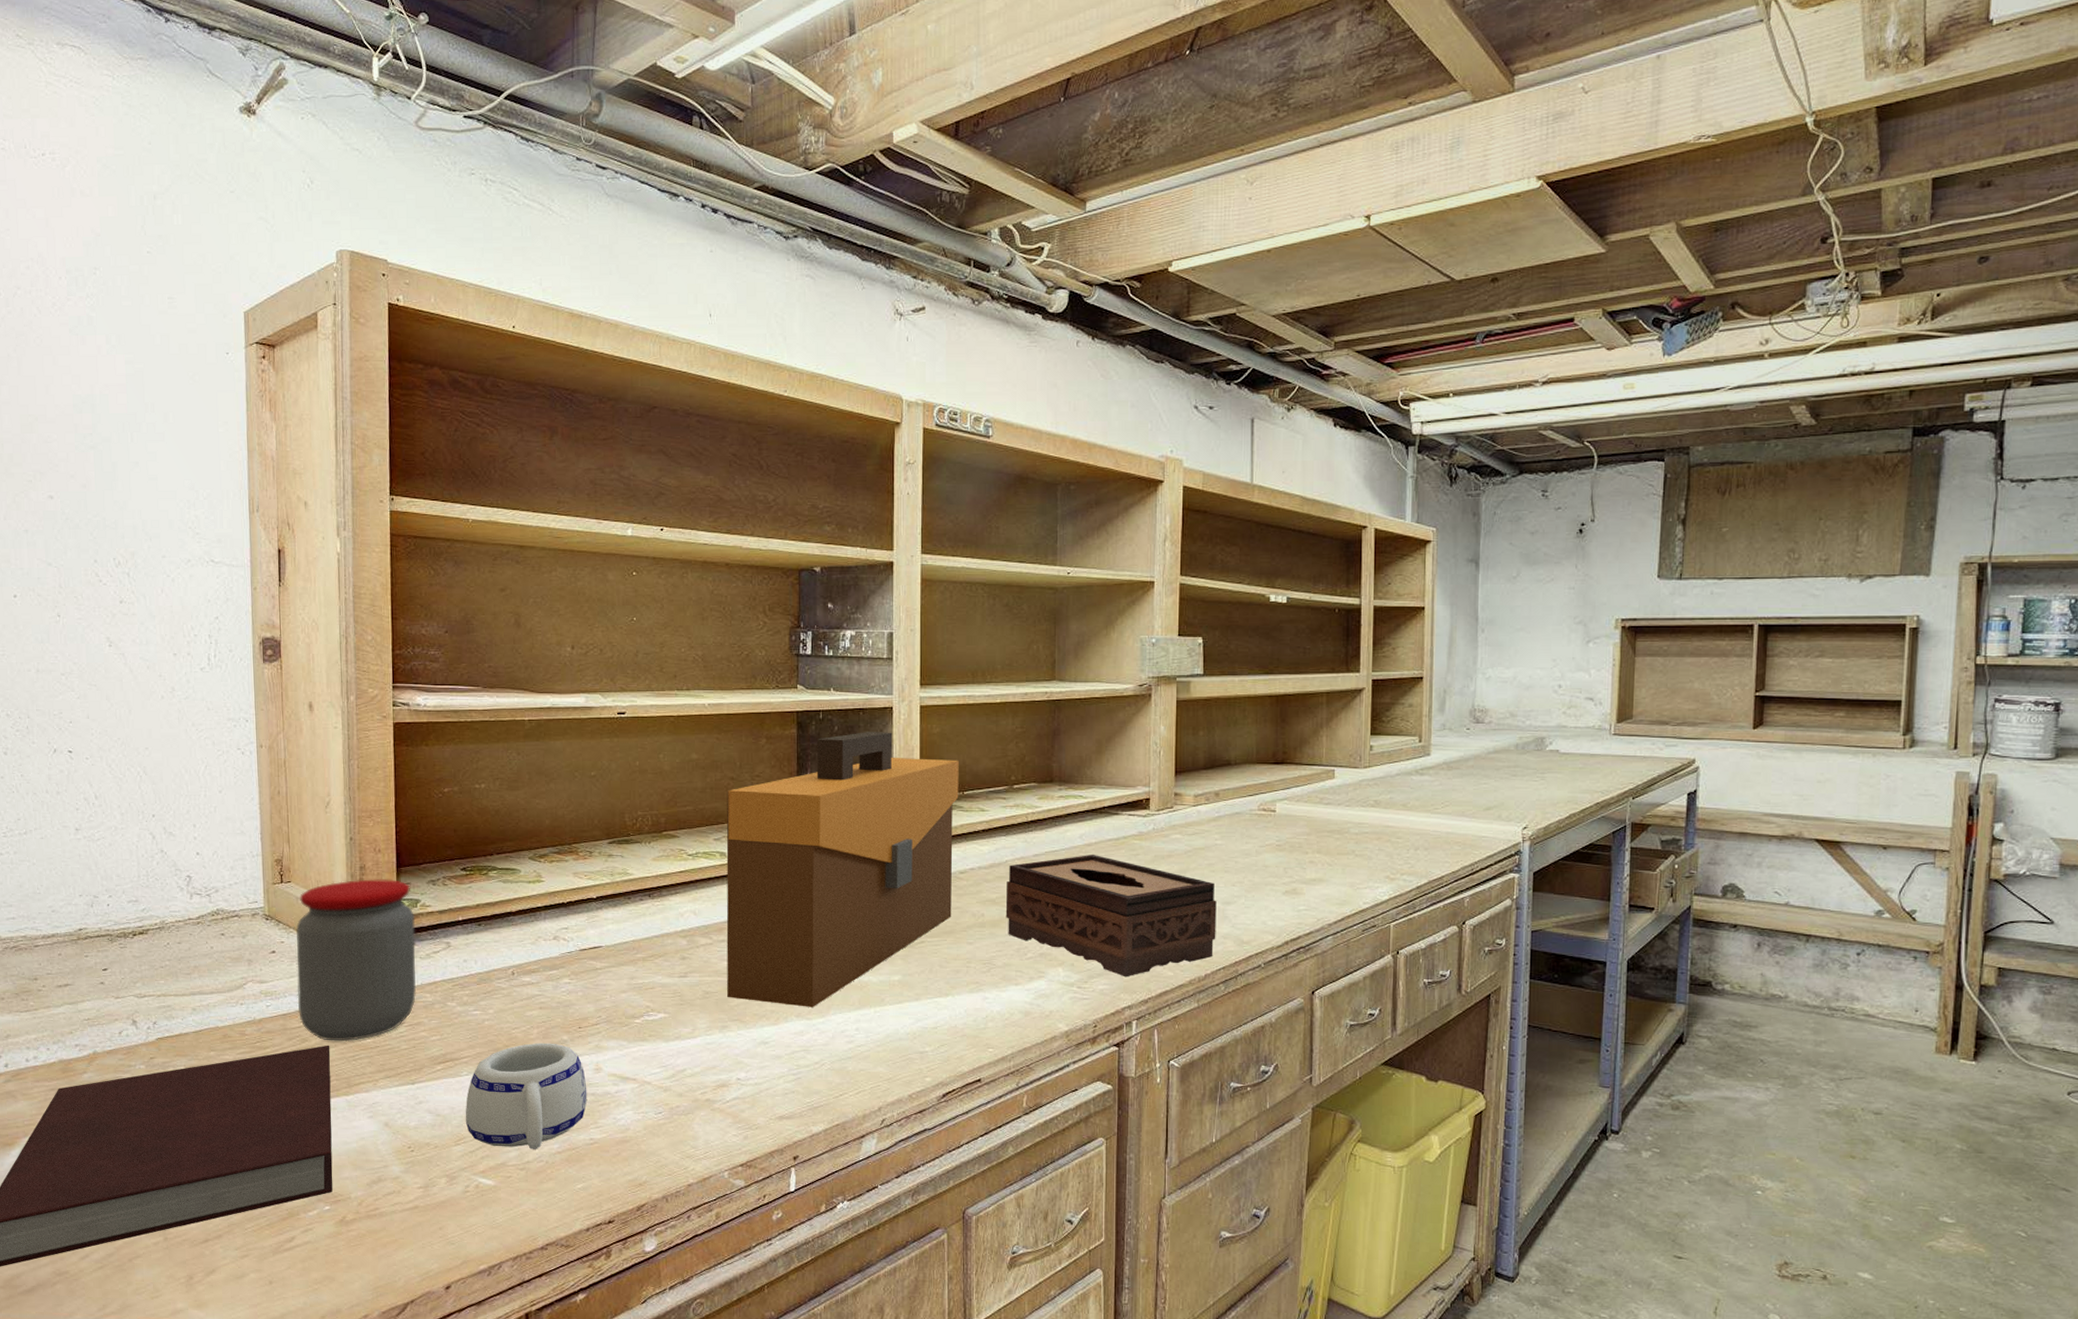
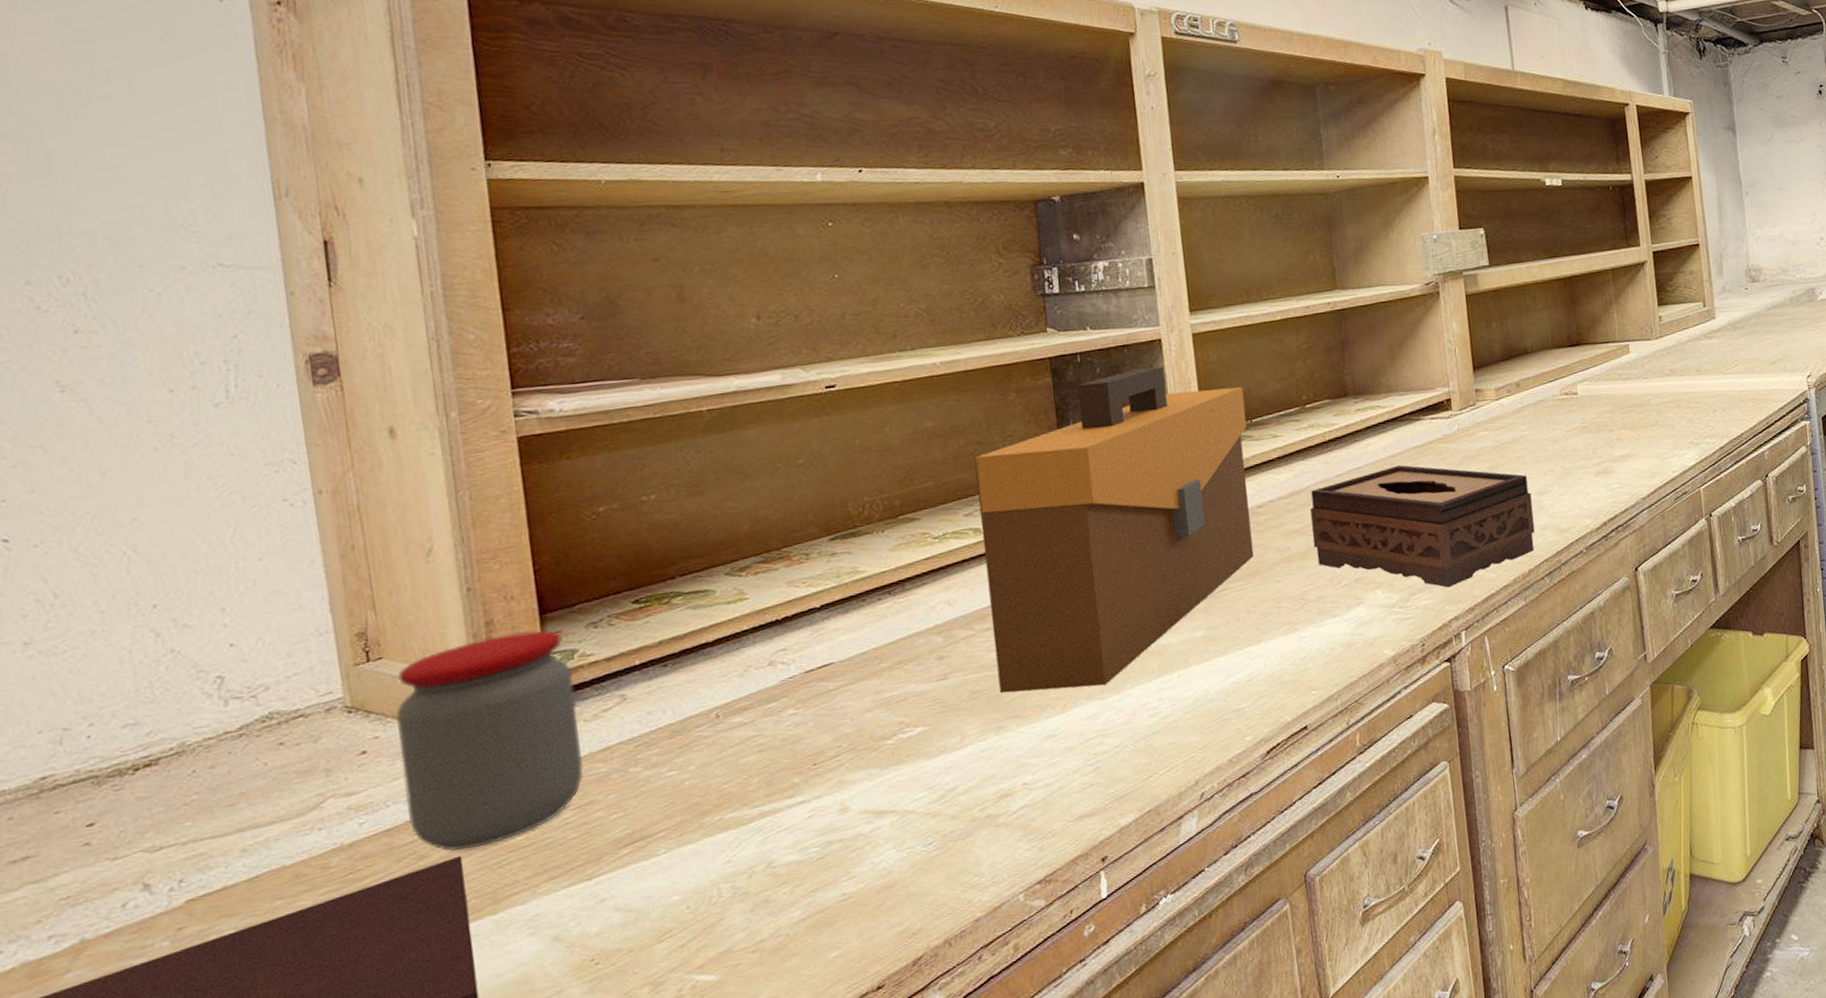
mug: present [465,1042,588,1149] -> none [667,789,834,933]

